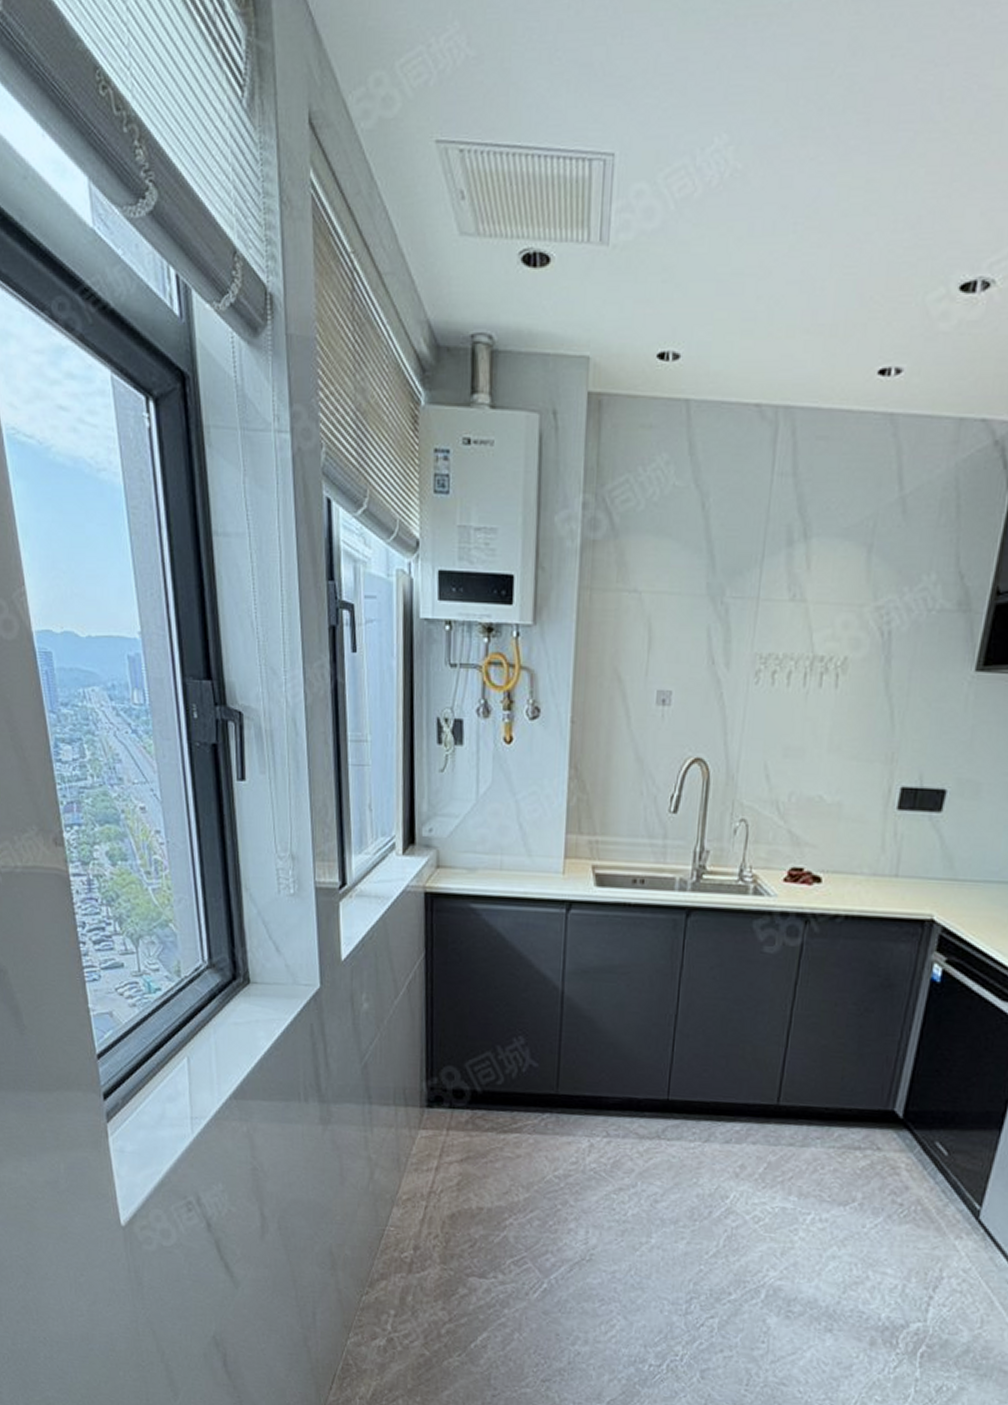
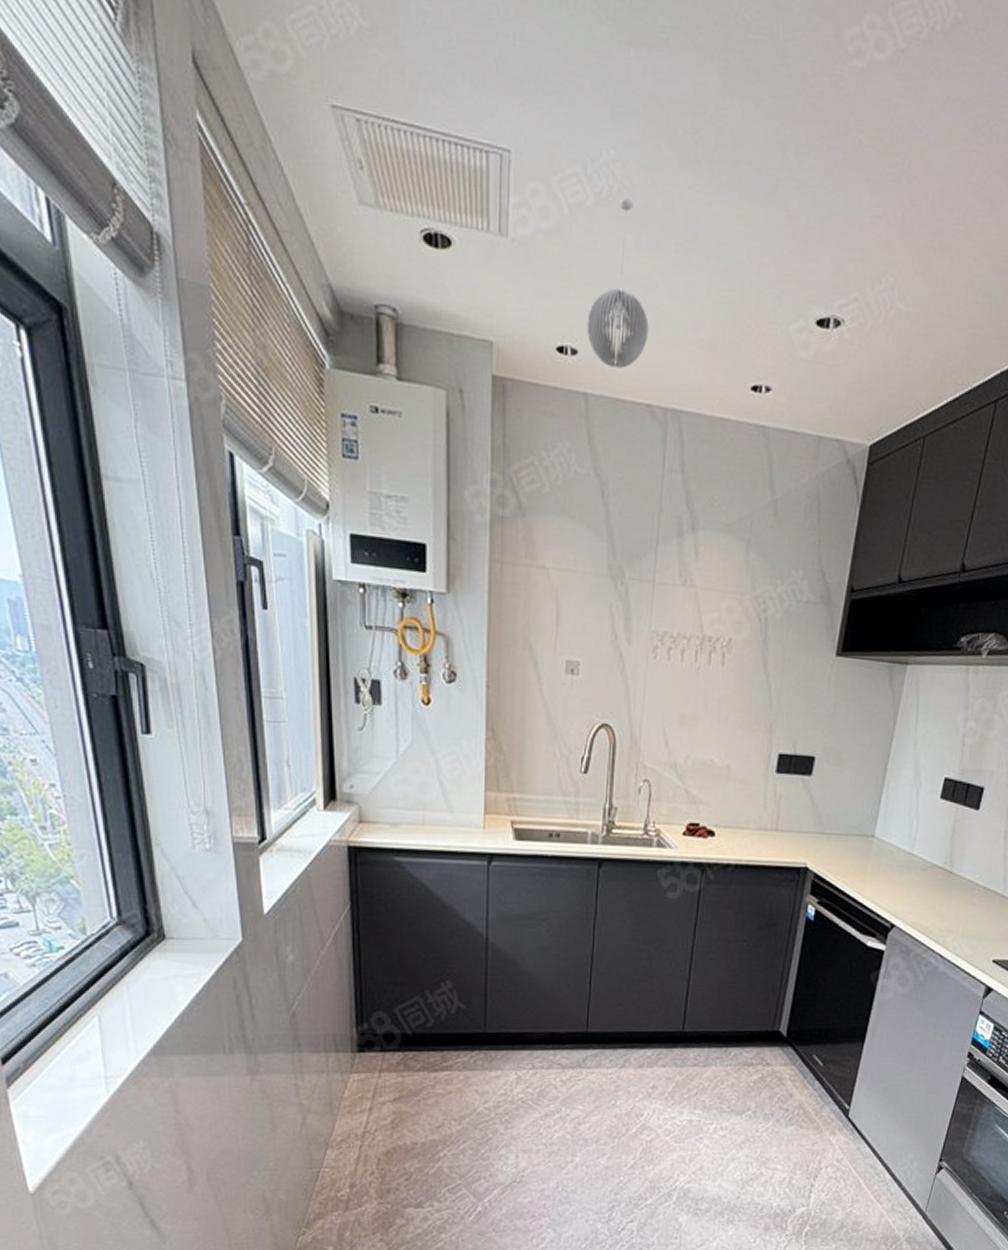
pendant light: none [690,184,760,368] -> present [586,198,649,368]

